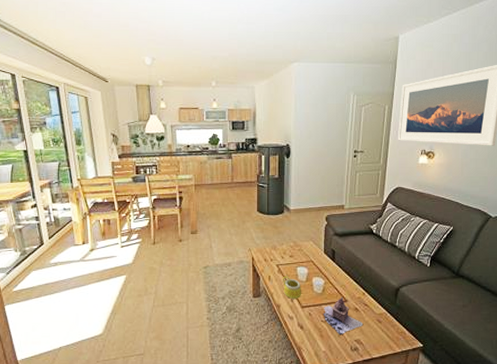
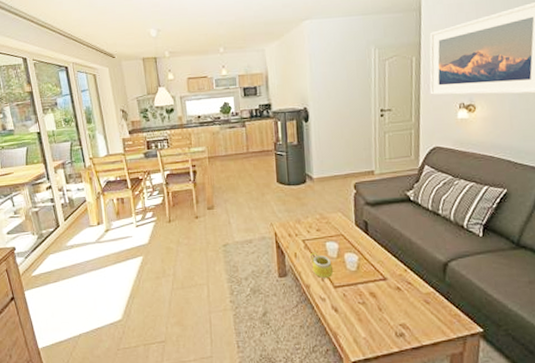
teapot: present [323,296,364,336] -> none [359,274,408,319]

